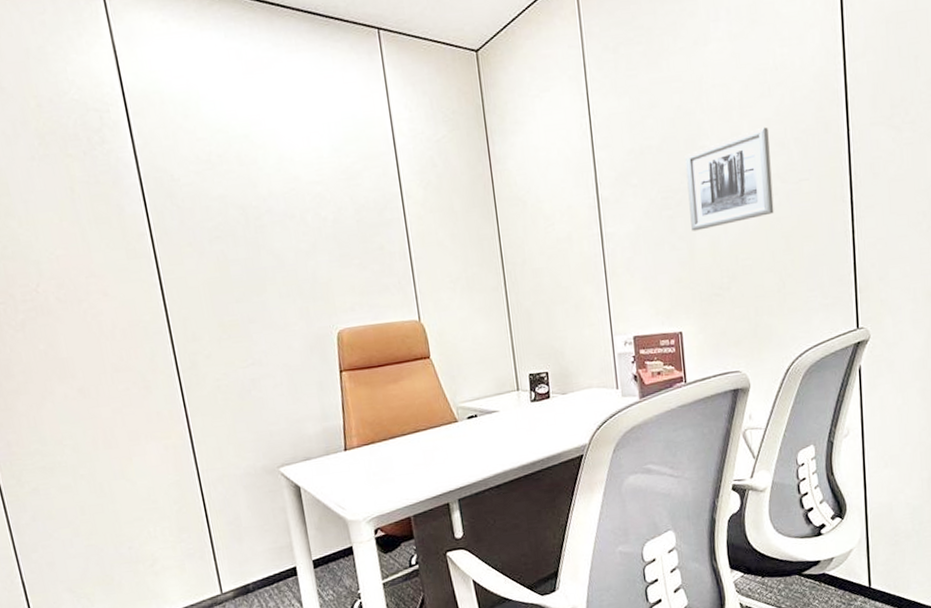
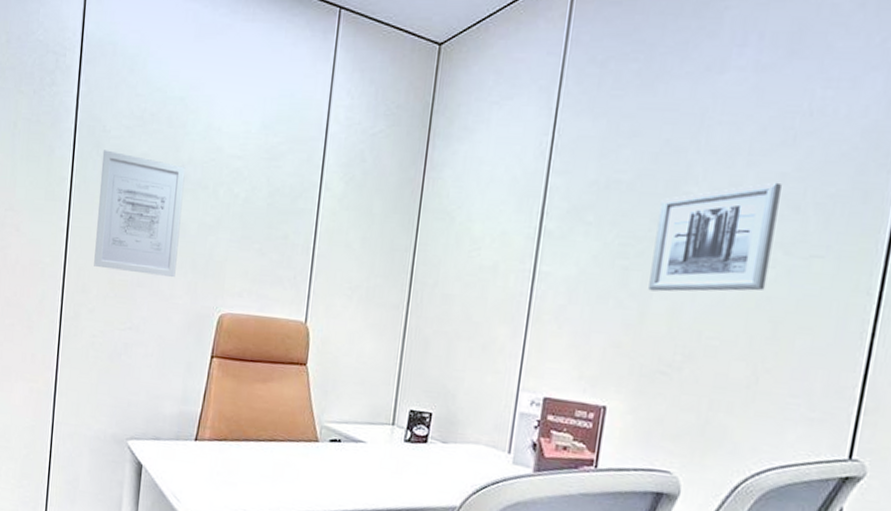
wall art: none [177,198,285,314] -> present [94,150,186,277]

